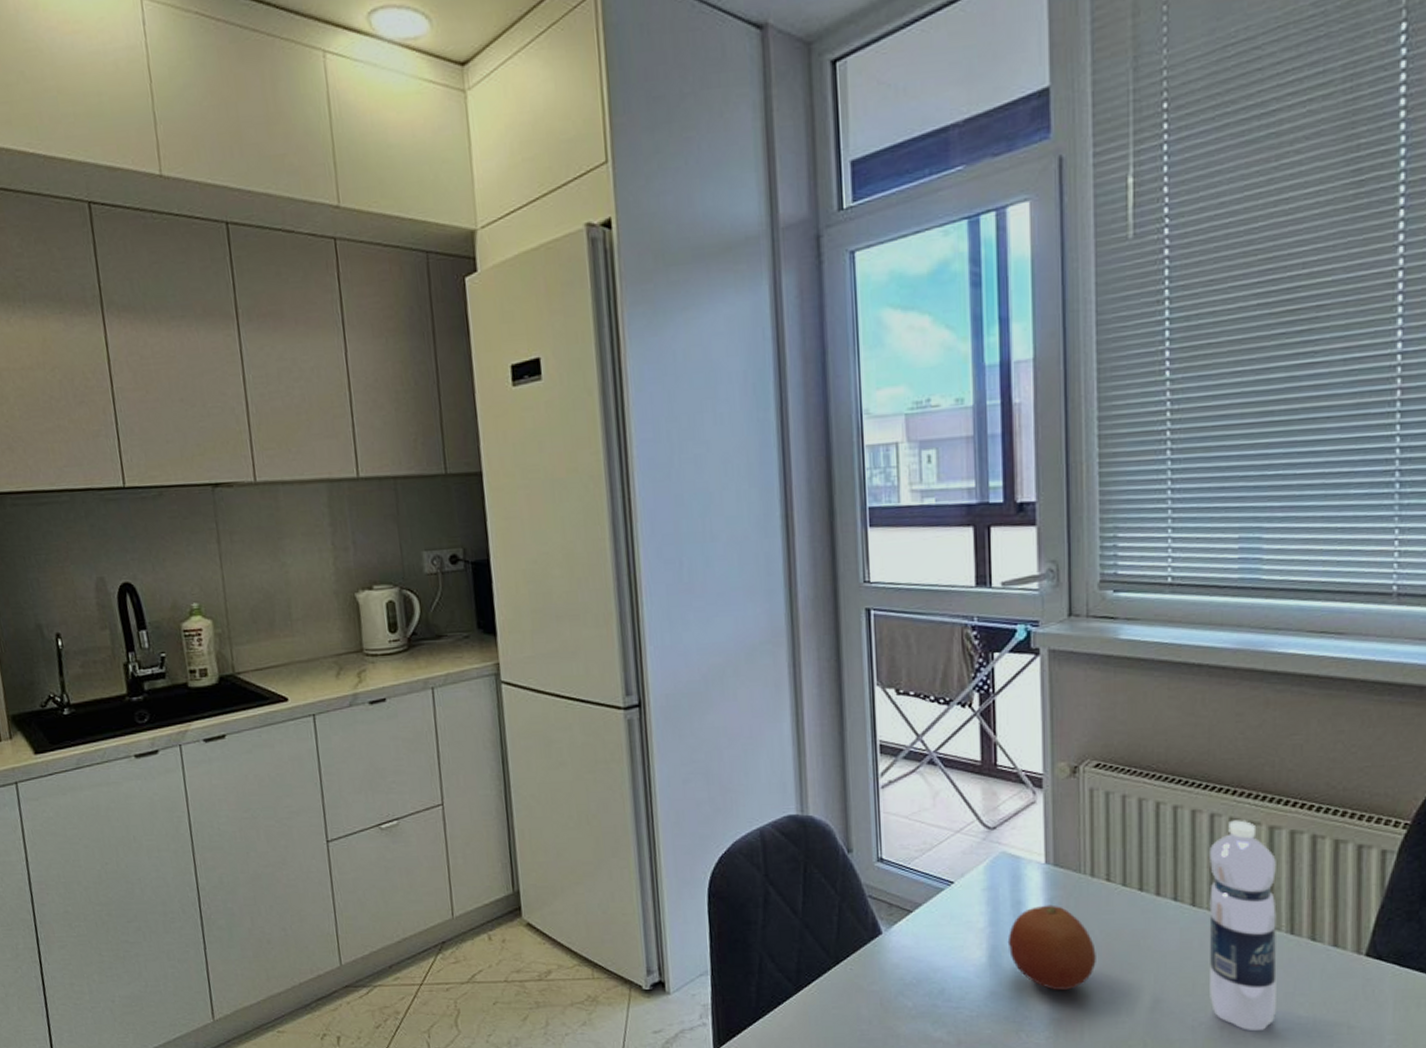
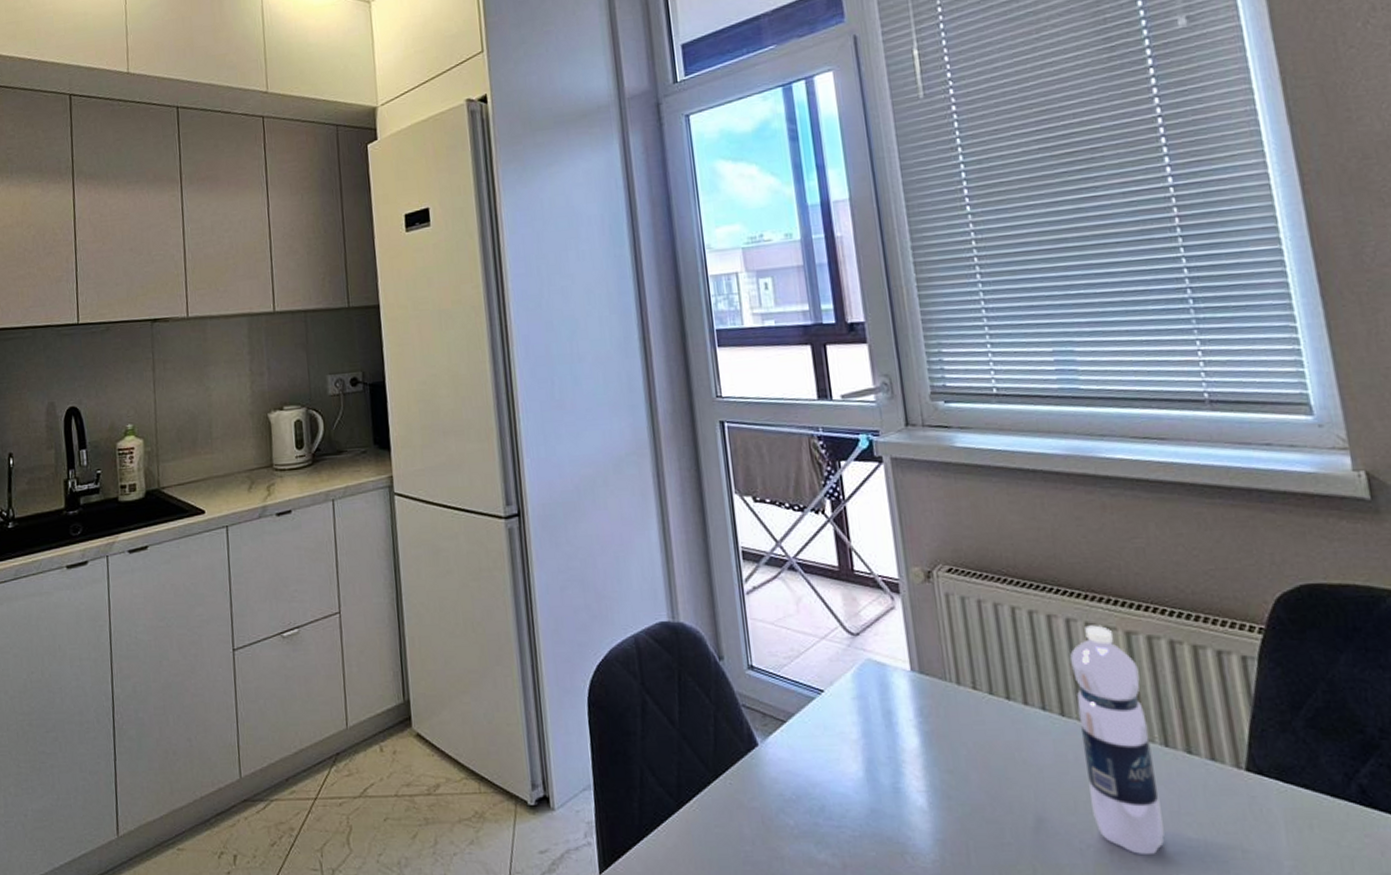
fruit: present [1007,905,1096,990] -> none [882,714,974,807]

